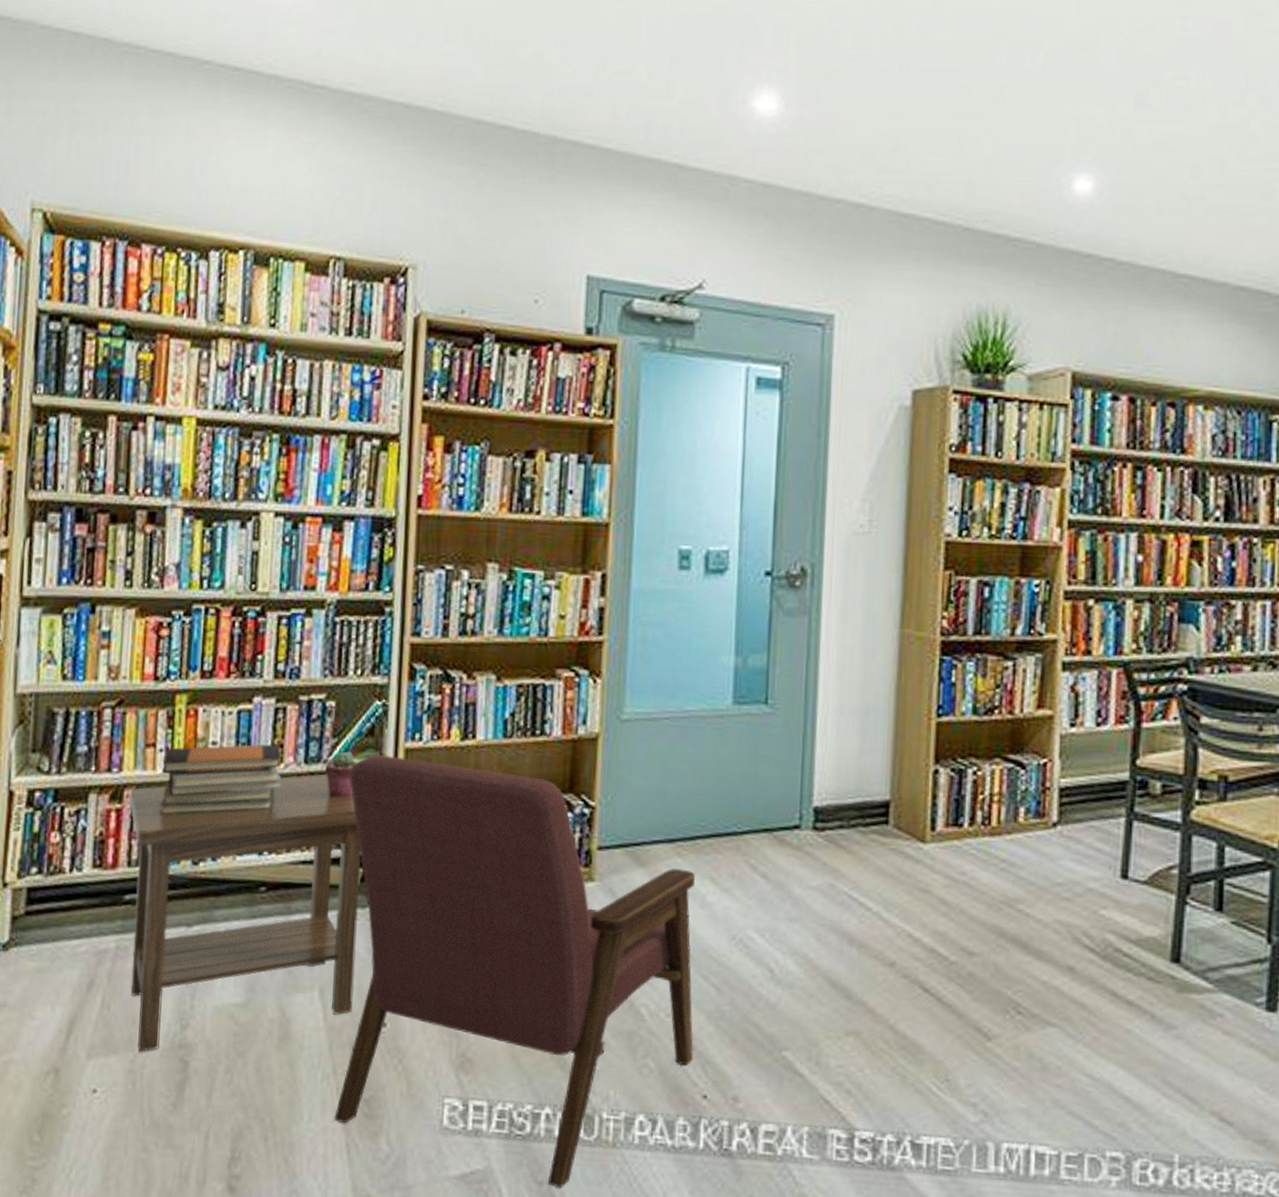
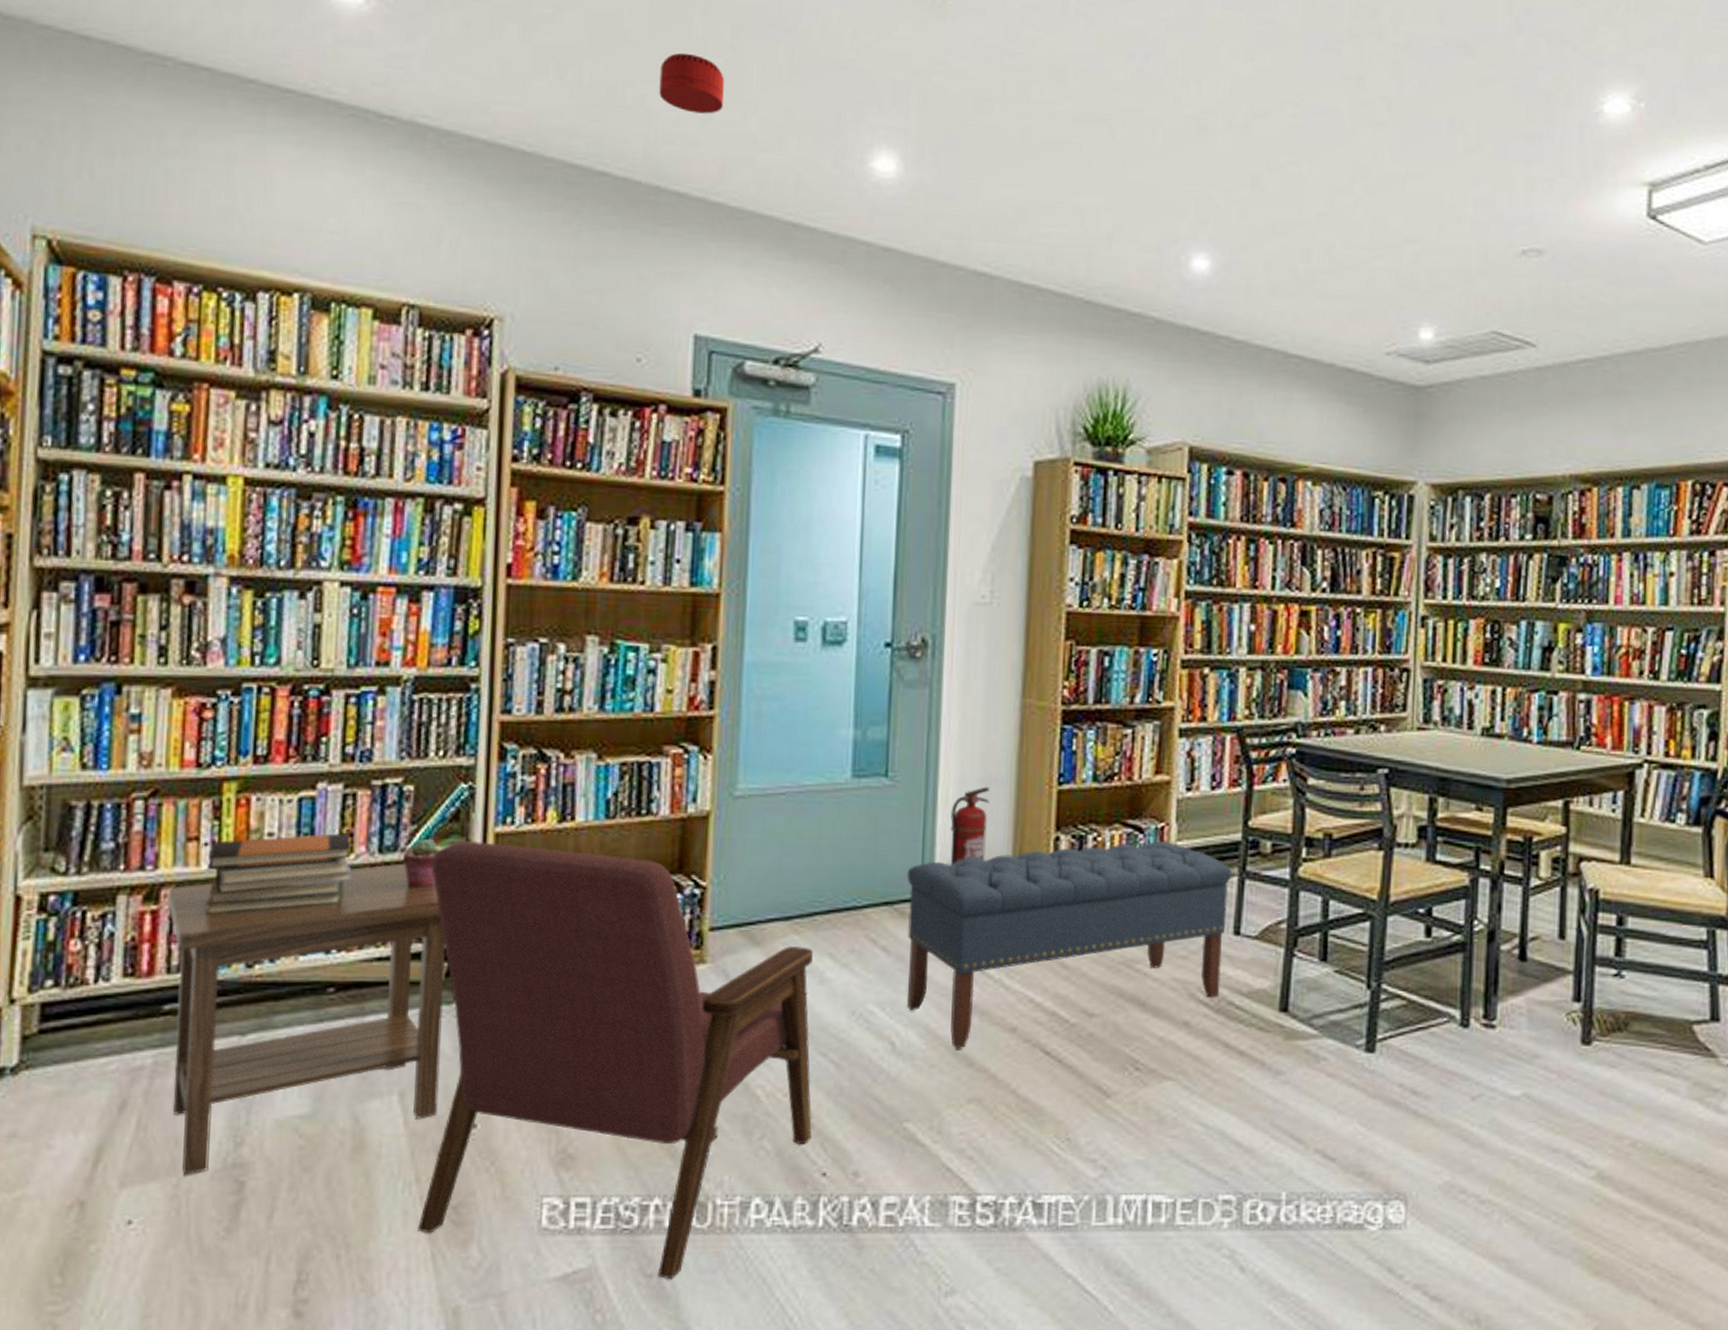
smoke detector: none [556,9,616,65] -> present [659,53,724,114]
bench: none [785,777,1119,981] -> present [906,841,1232,1049]
fire extinguisher: none [828,716,868,795] -> present [950,786,990,865]

